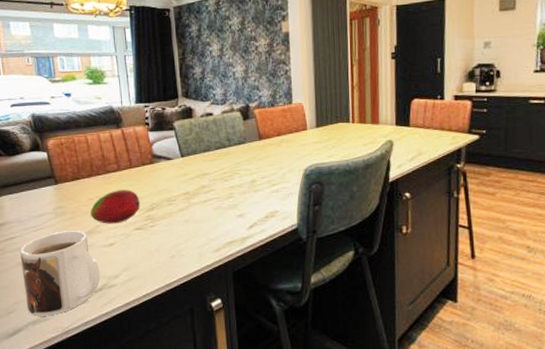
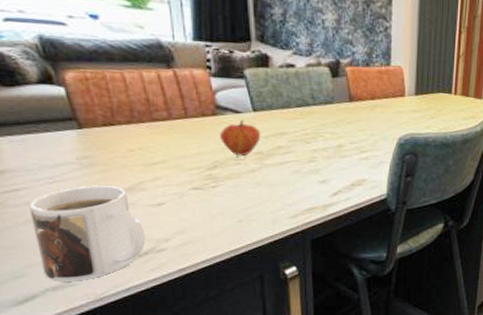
fruit: present [91,190,140,224] -> none [131,142,199,181]
fruit: none [156,165,188,197] -> present [220,119,261,156]

